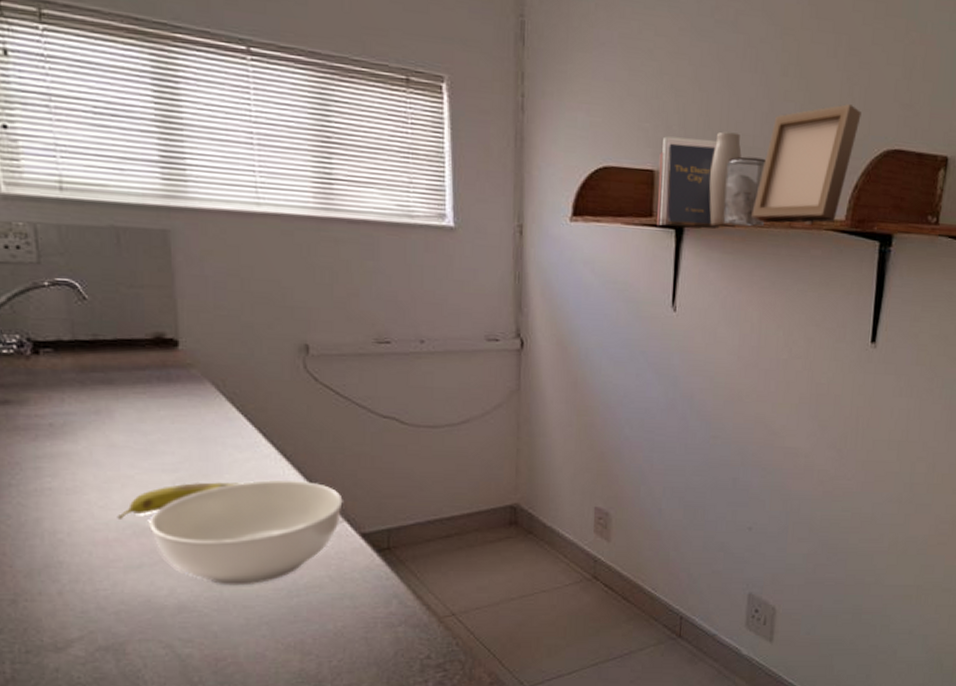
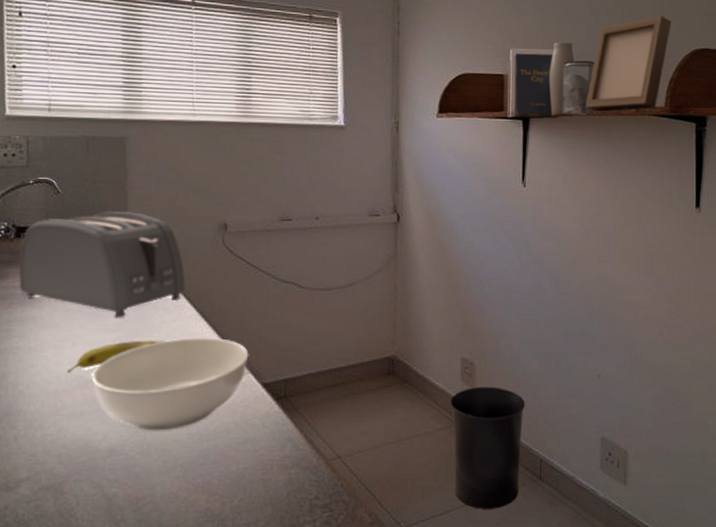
toaster: none [40,323,260,455] -> present [18,210,185,318]
waste bin: none [581,539,667,668] -> present [450,386,526,509]

